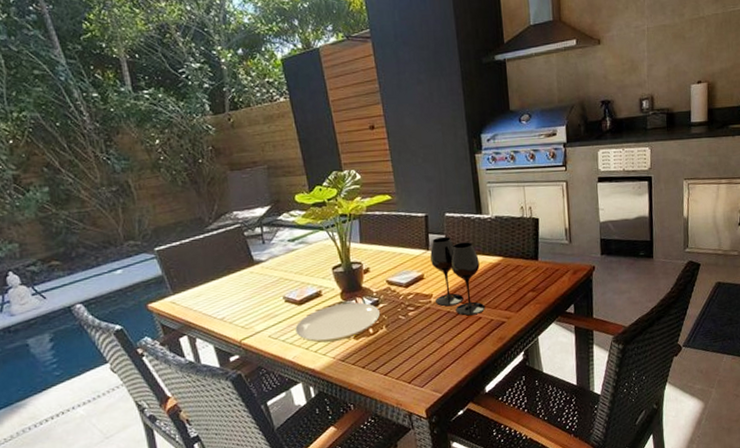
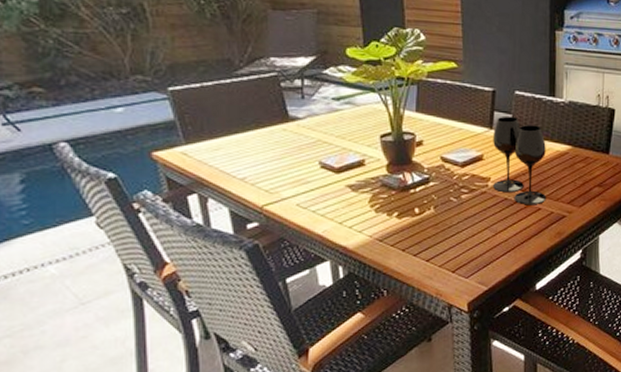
plate: present [295,302,381,343] -> none [329,176,430,218]

